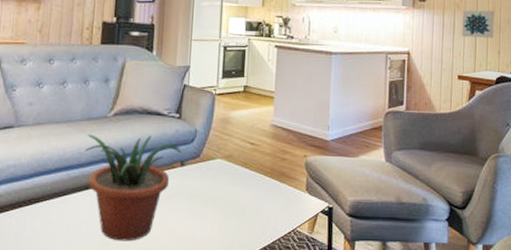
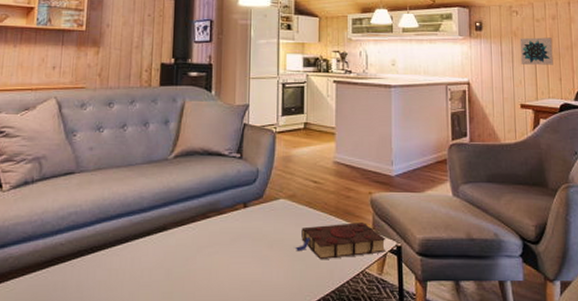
potted plant: present [85,134,182,242] -> none [146,177,245,289]
book: none [229,183,318,217] -> present [295,222,386,259]

